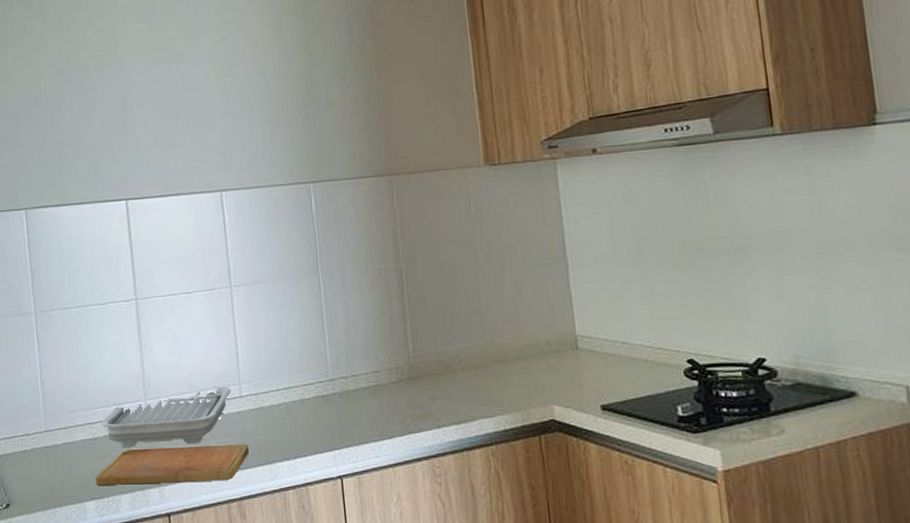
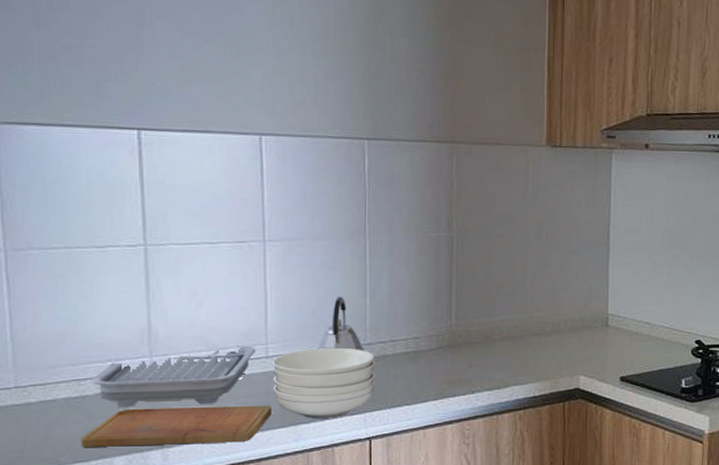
bowl: none [245,384,342,457] -> present [272,347,376,418]
kettle: none [285,335,328,388] -> present [318,297,365,351]

